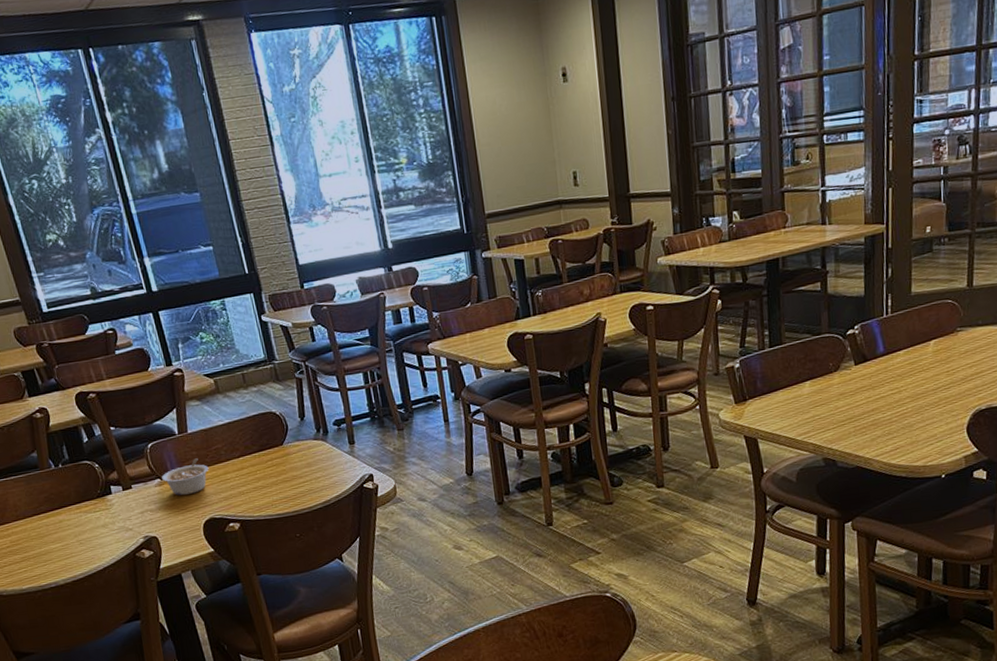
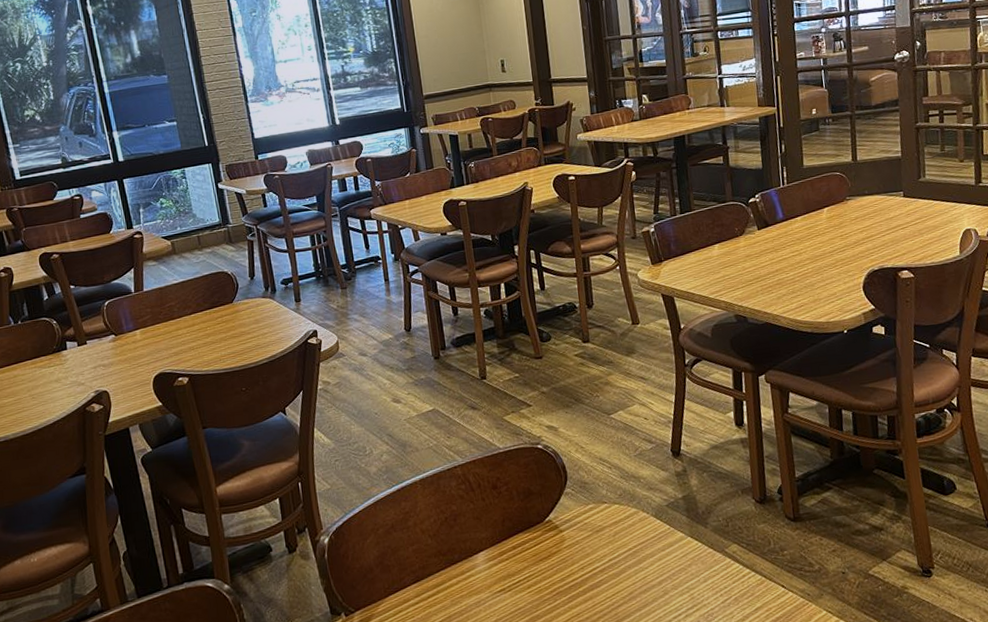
legume: present [162,458,209,496] -> none [116,315,162,351]

